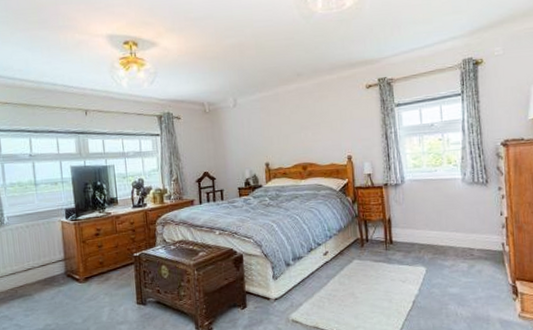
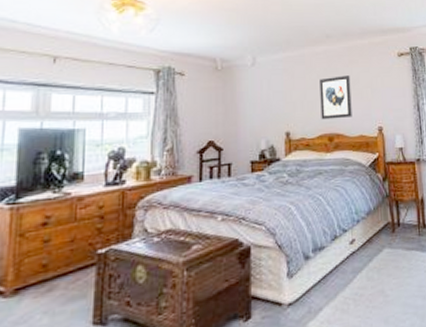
wall art: none [293,110,323,151] -> present [319,75,352,120]

